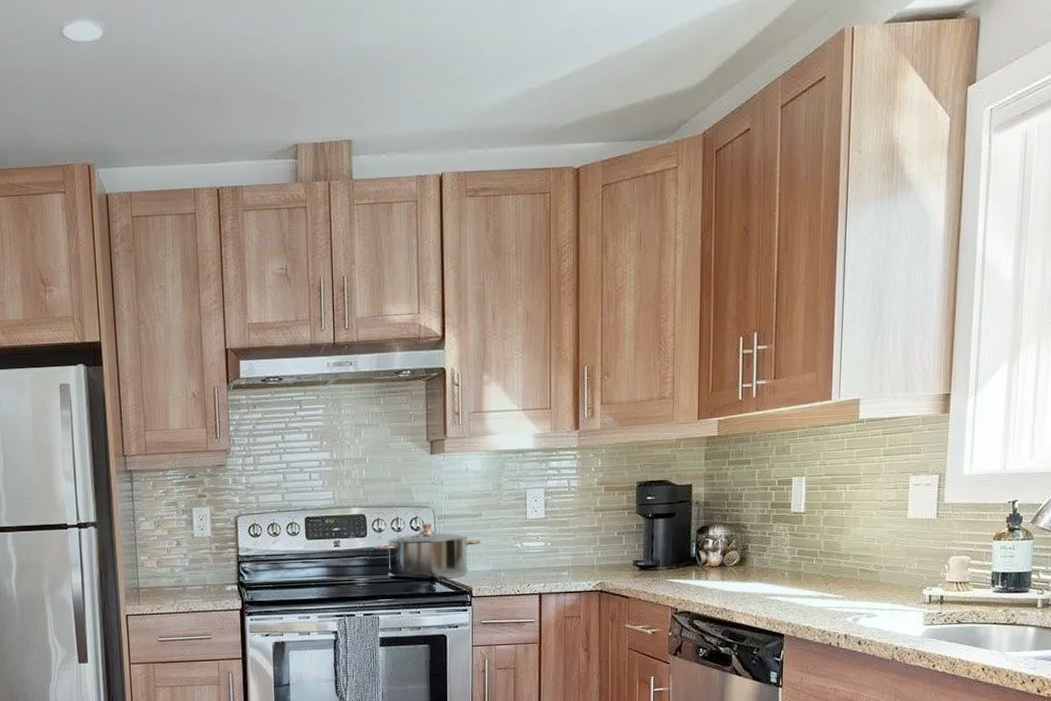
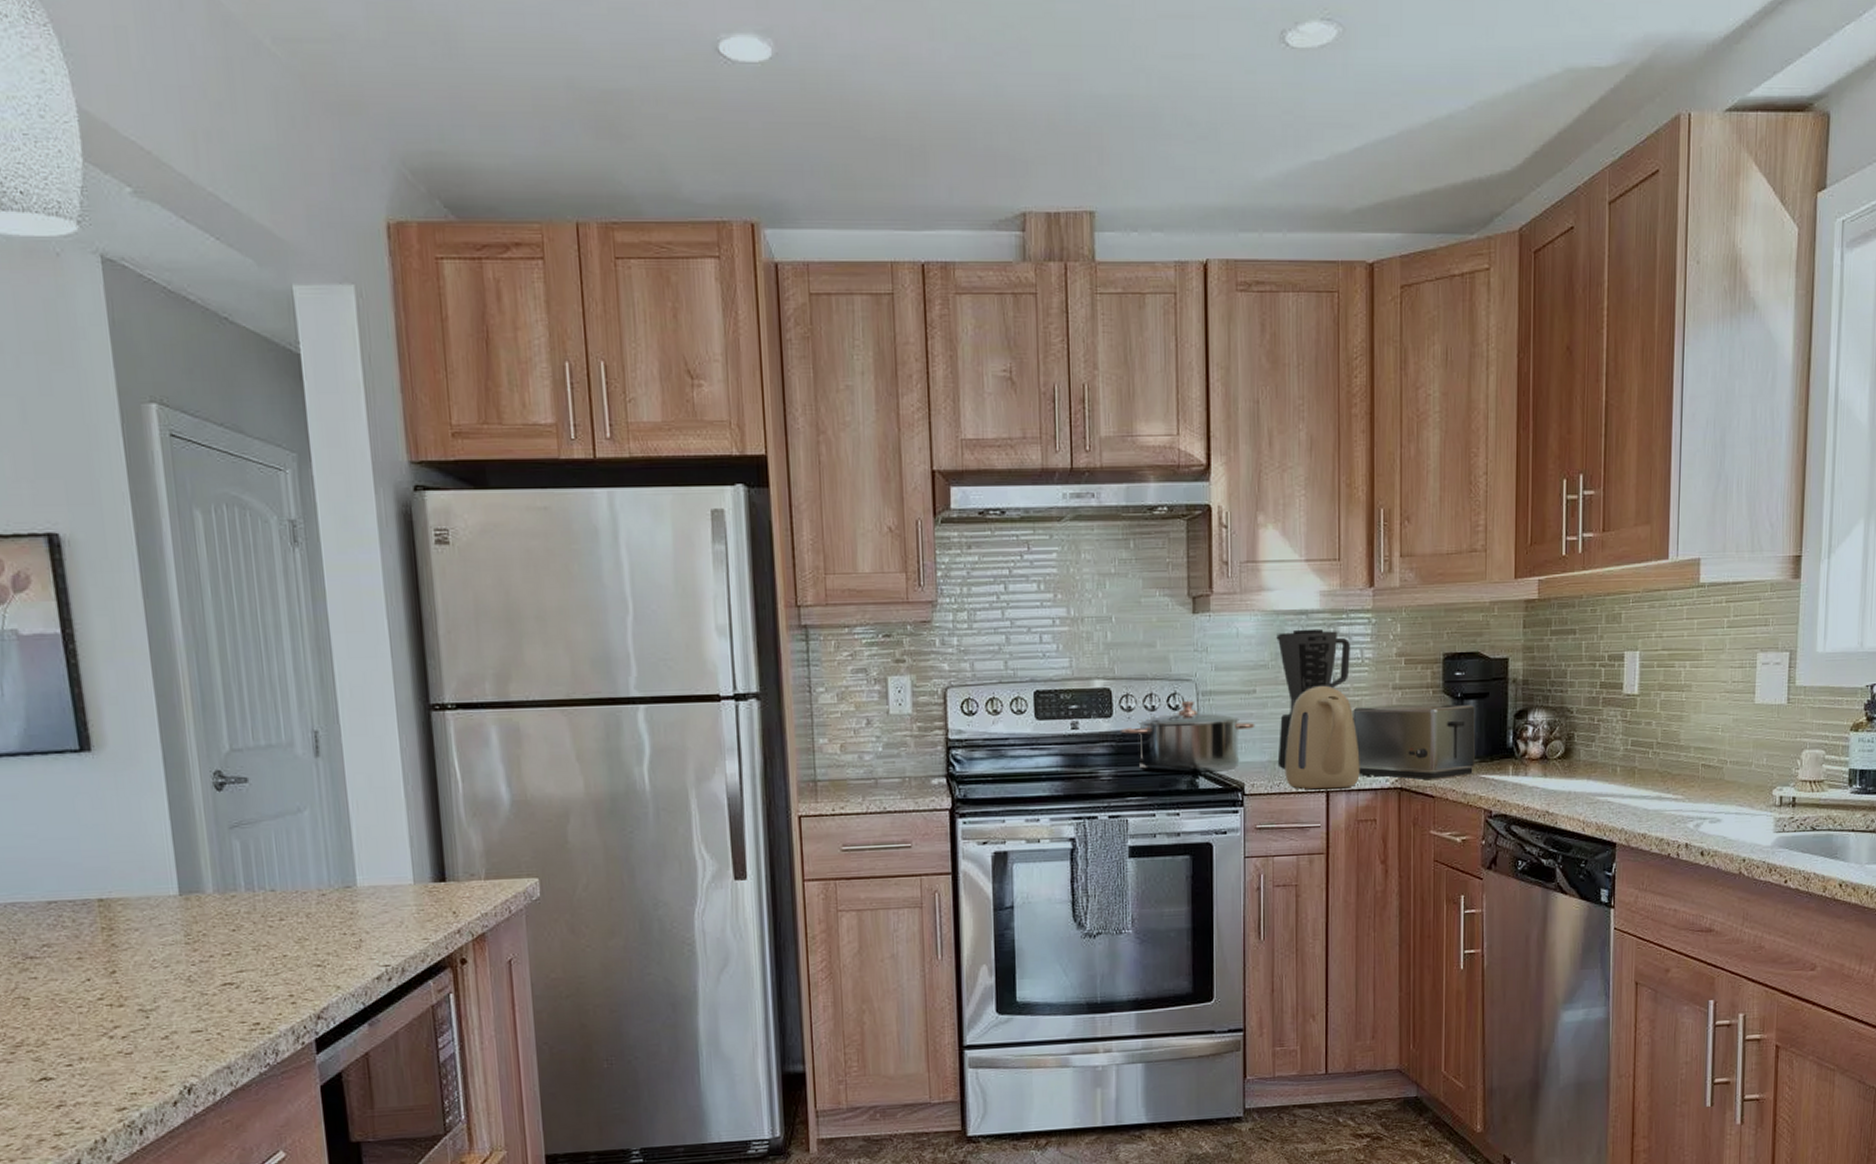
blender: none [498,464,560,577] -> present [1276,628,1351,771]
kettle: none [505,509,567,592] -> present [1284,685,1360,790]
toaster: none [561,522,664,584] -> present [1353,704,1475,781]

